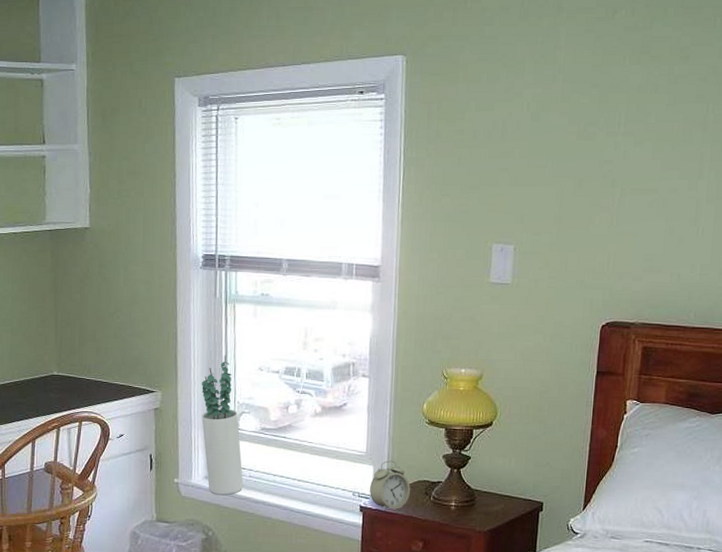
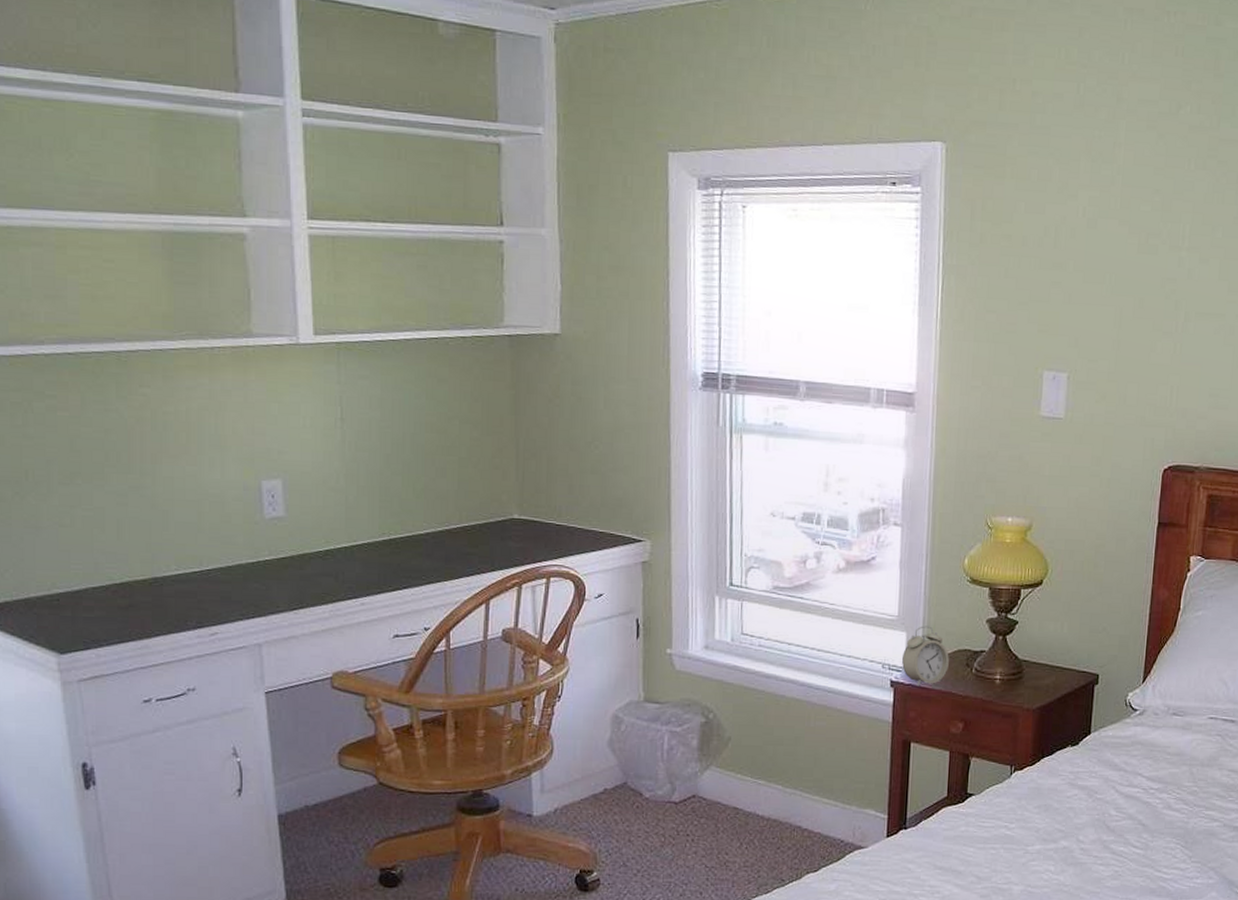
vase: present [201,355,244,496] -> none [700,497,752,669]

